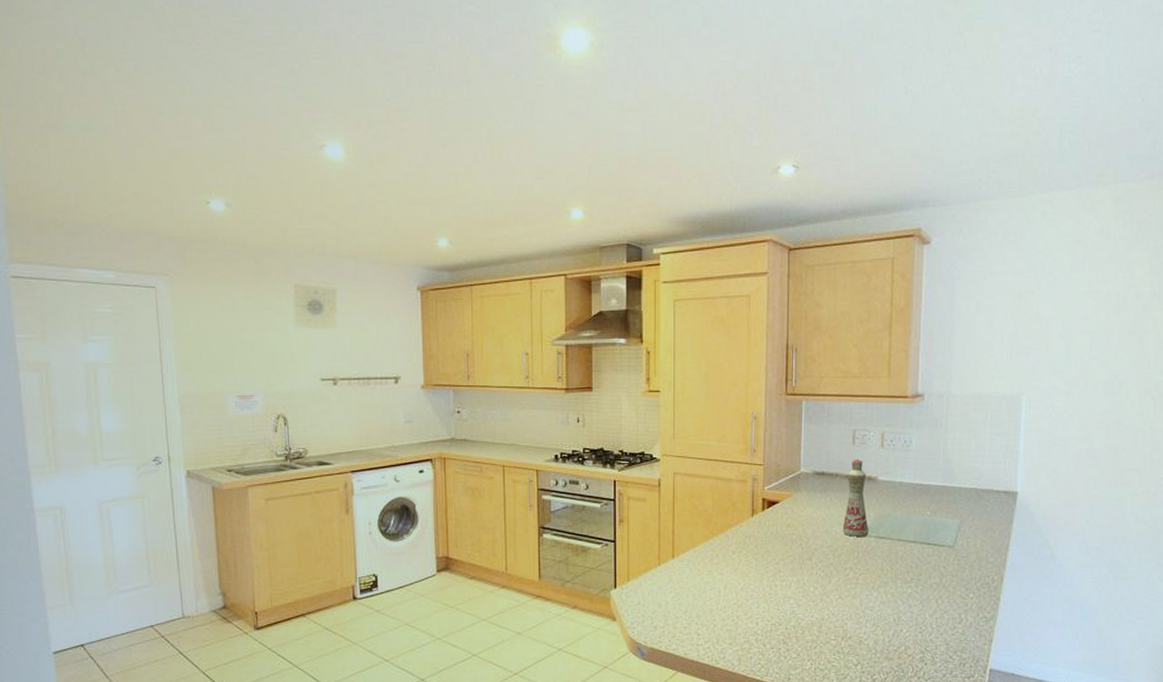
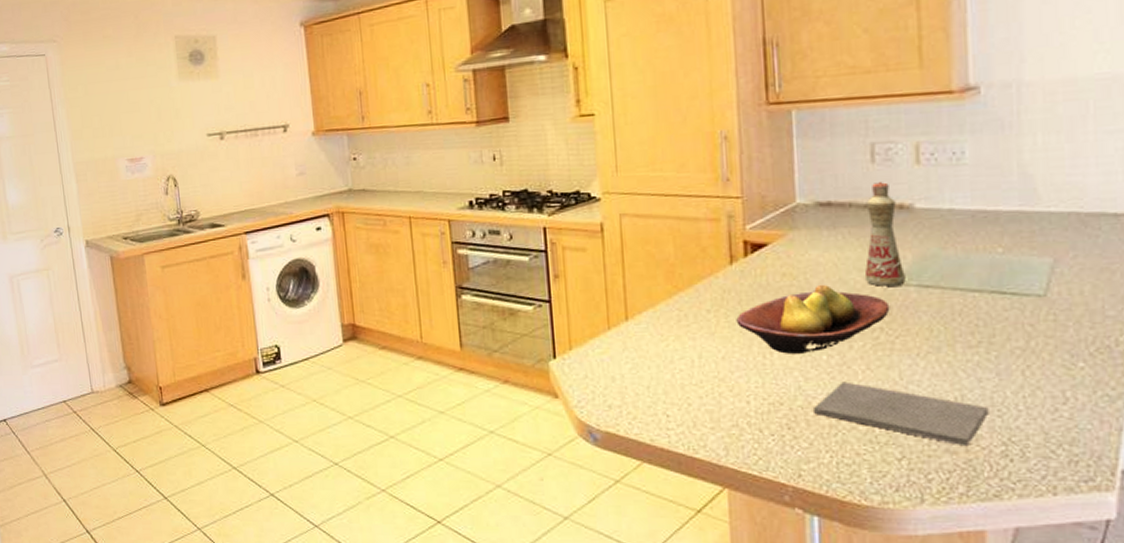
fruit bowl: none [753,534,858,586] -> present [736,284,890,354]
notepad: none [801,607,915,655] -> present [812,381,989,447]

